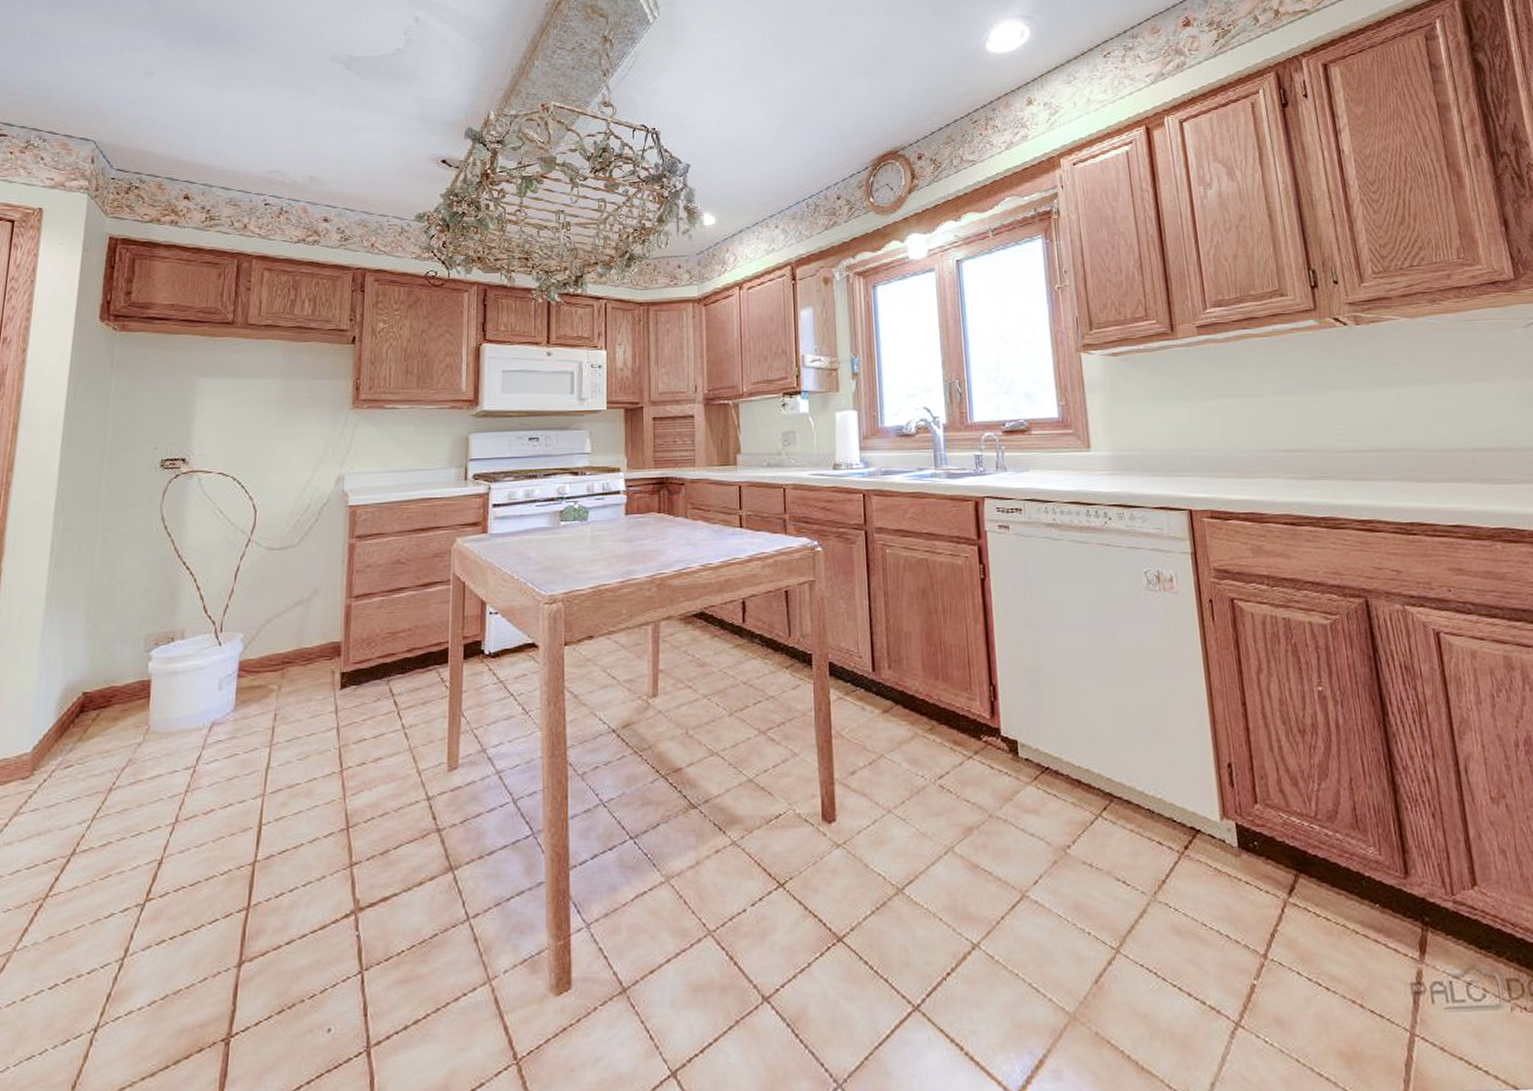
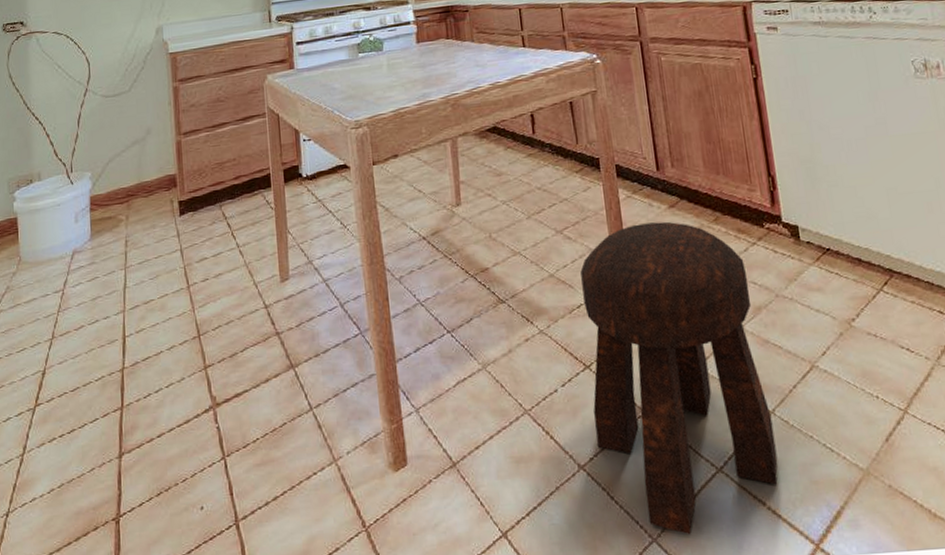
stool: none [782,727,979,1082] -> present [580,221,778,535]

